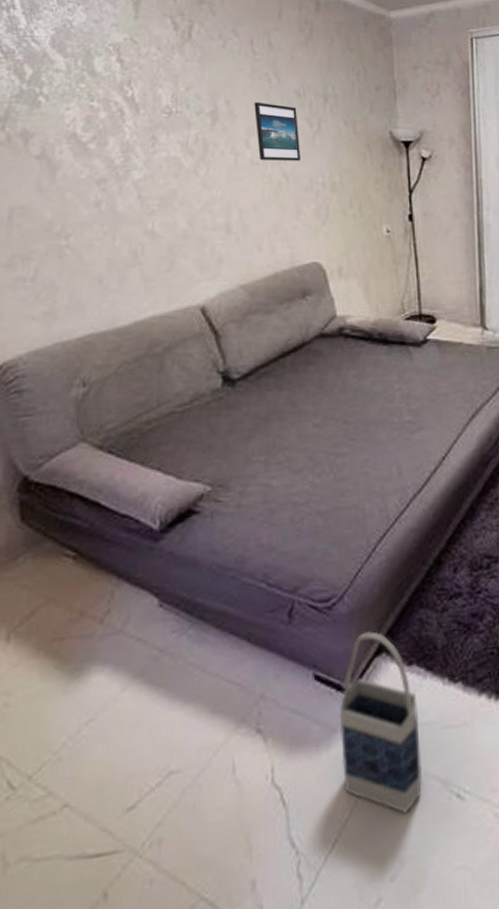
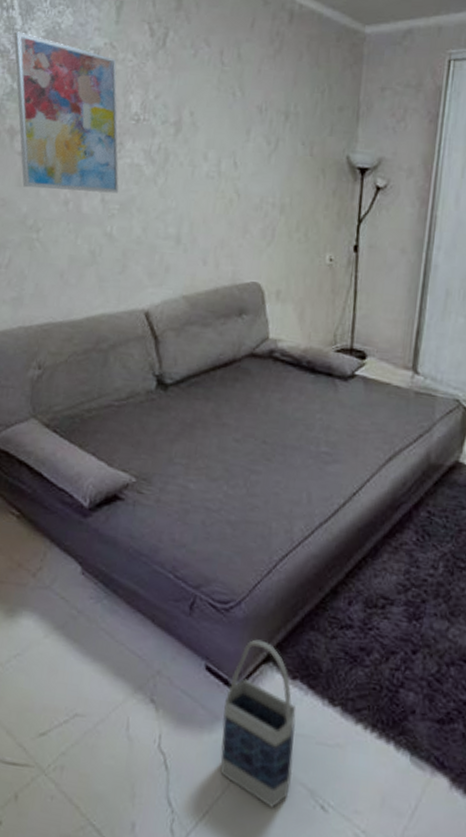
wall art: none [18,31,157,192] -> present [14,31,119,194]
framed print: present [254,102,302,161] -> none [215,115,257,179]

